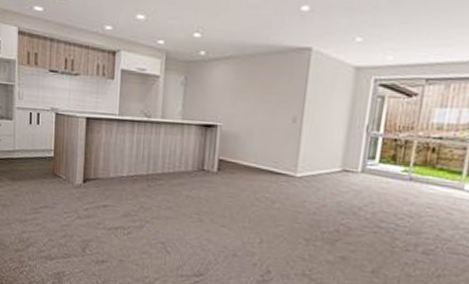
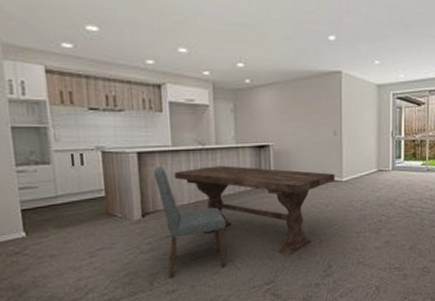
dining chair: none [99,134,161,249] -> present [154,166,226,279]
dining table: none [118,140,289,251] -> present [174,166,335,256]

